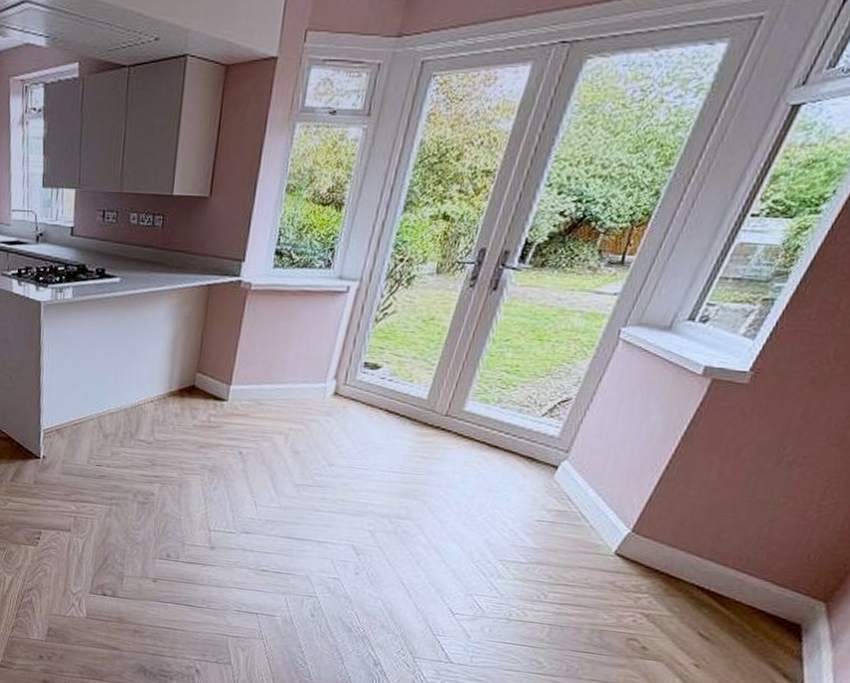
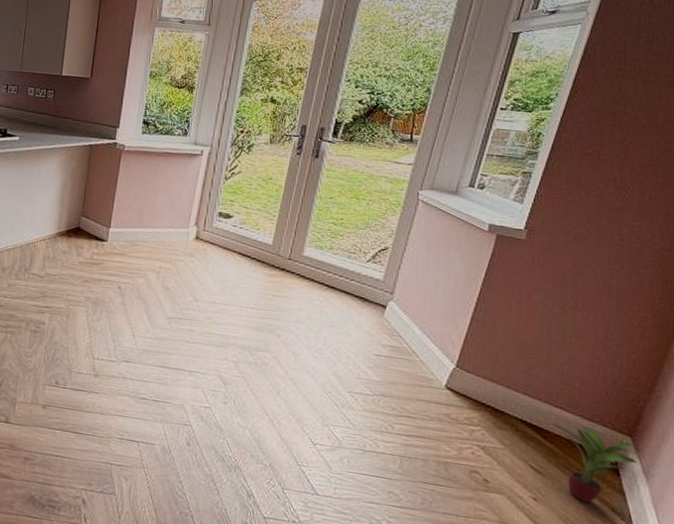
potted plant: none [734,590,837,669] -> present [552,424,645,503]

